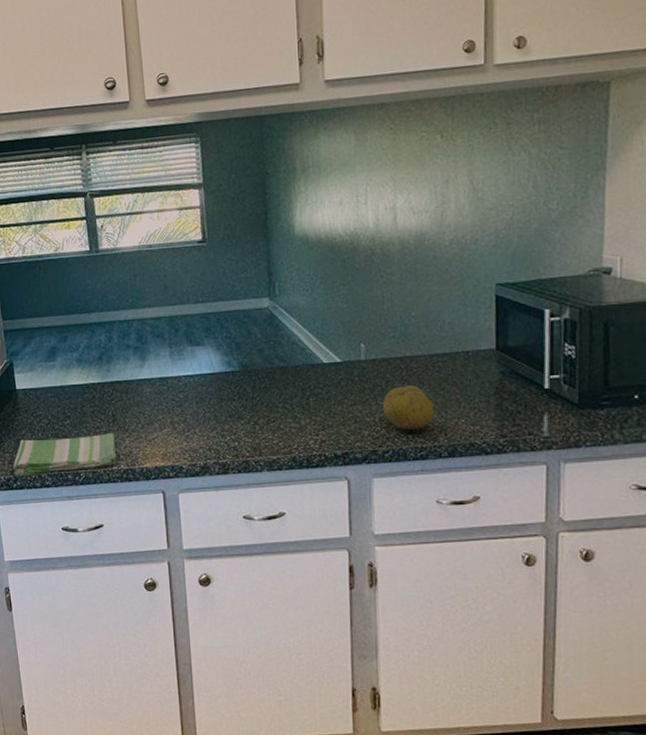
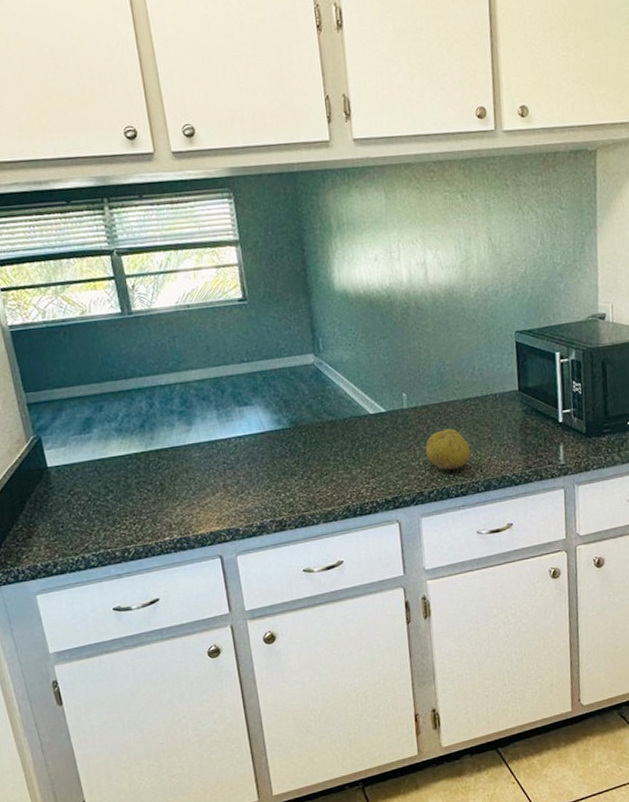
dish towel: present [13,433,117,476] -> none [50,503,168,561]

